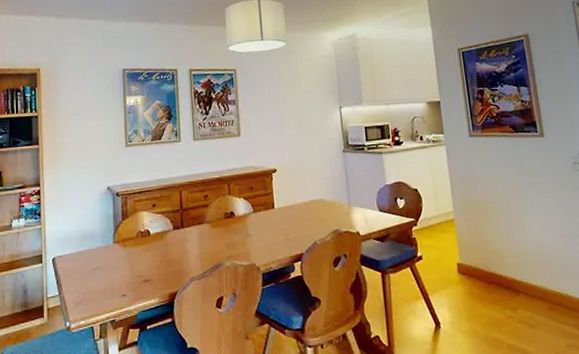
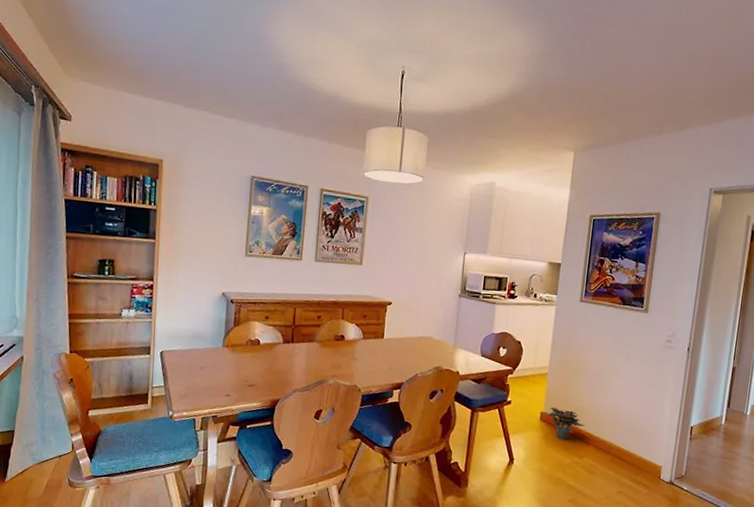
potted plant: none [461,255,510,293] -> present [544,406,586,441]

